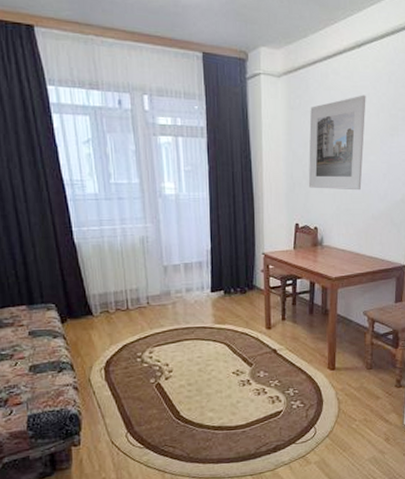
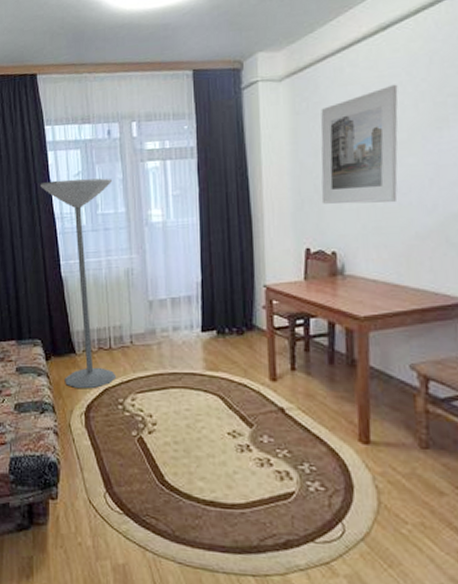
floor lamp: none [44,145,135,347] -> present [39,178,117,389]

